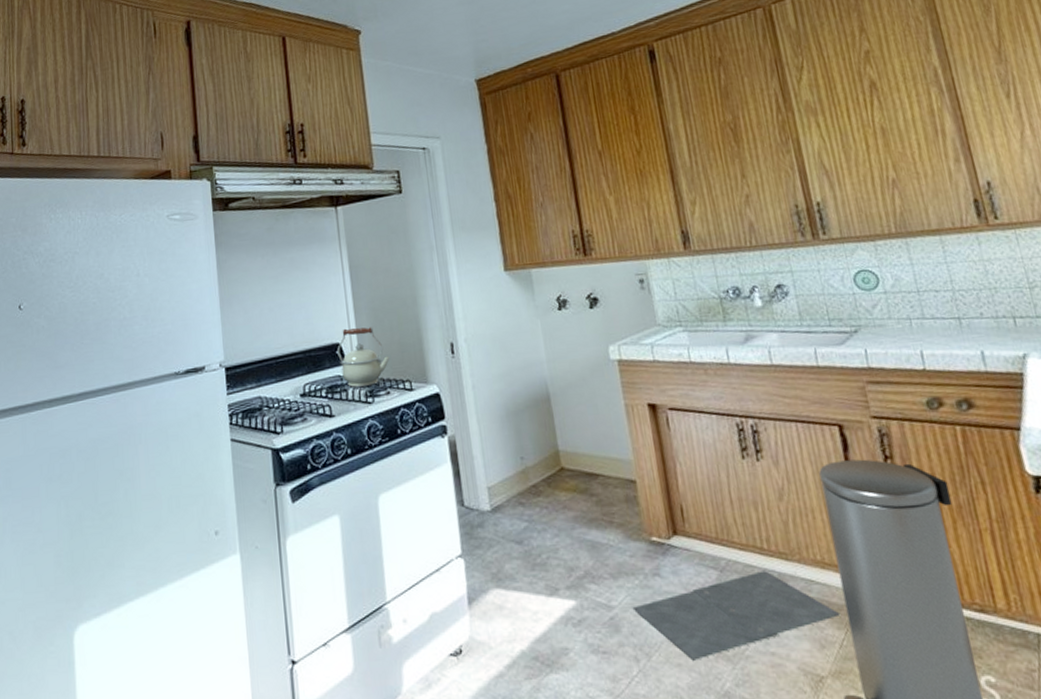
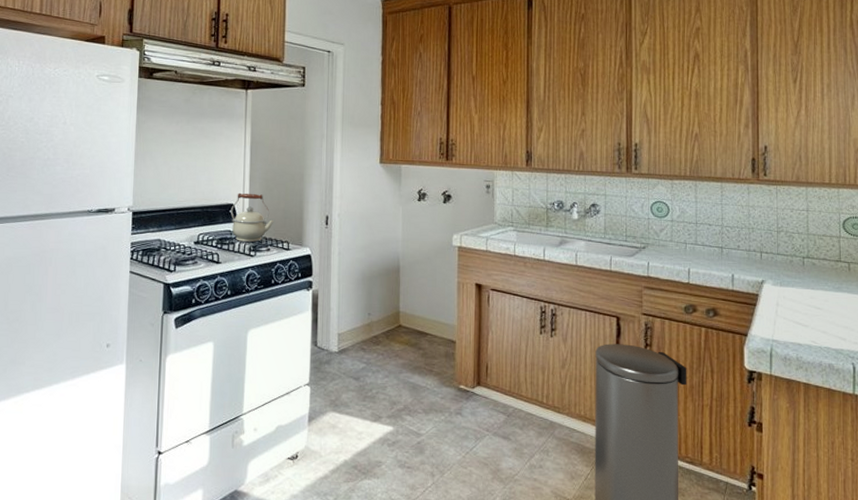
door mat: present [632,570,841,661] -> none [436,419,590,479]

